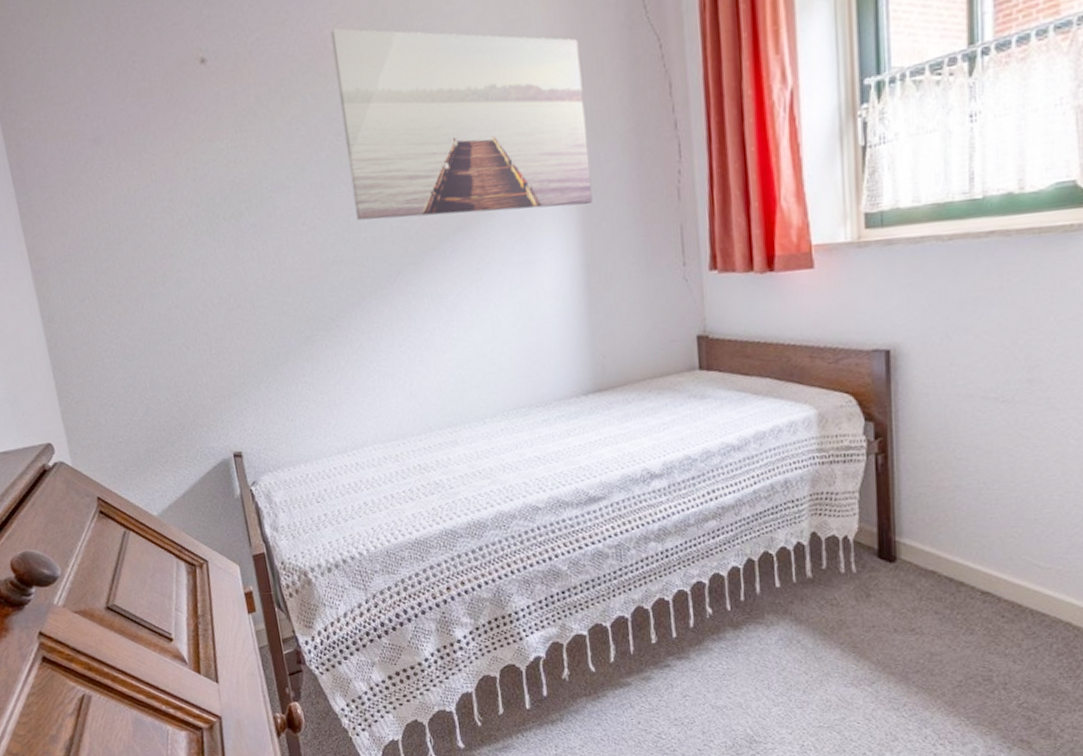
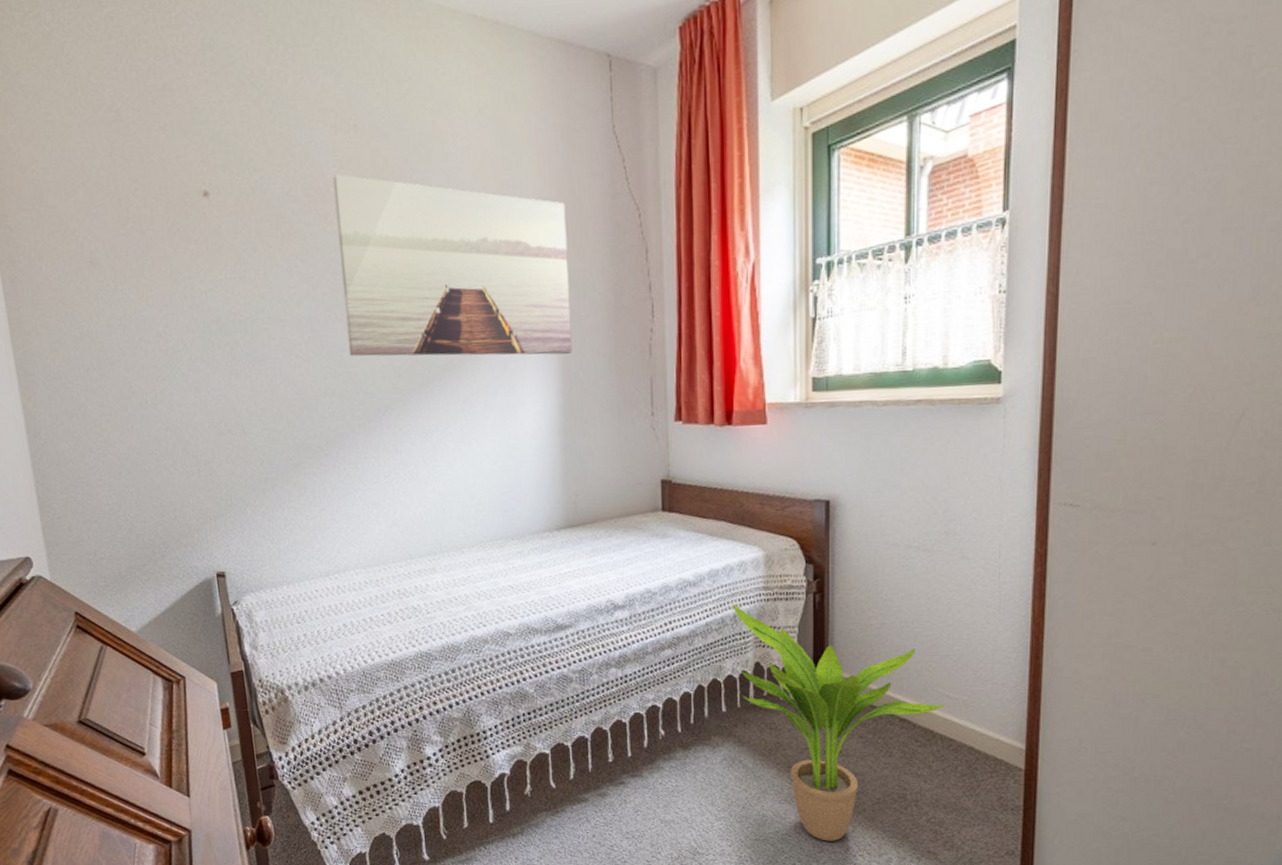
potted plant: none [783,468,1035,729] -> present [733,604,945,841]

